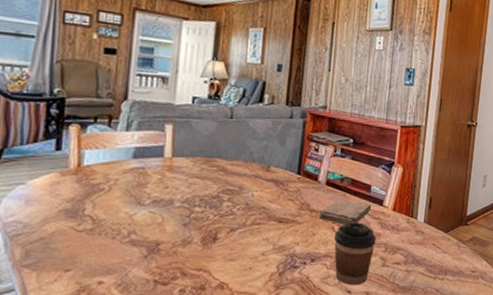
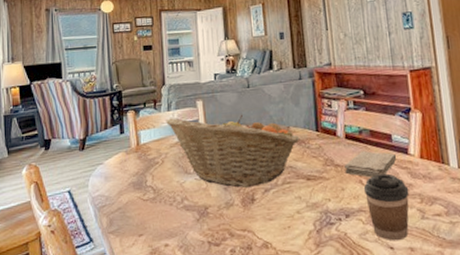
fruit basket: none [121,139,279,225] -> present [166,114,300,188]

